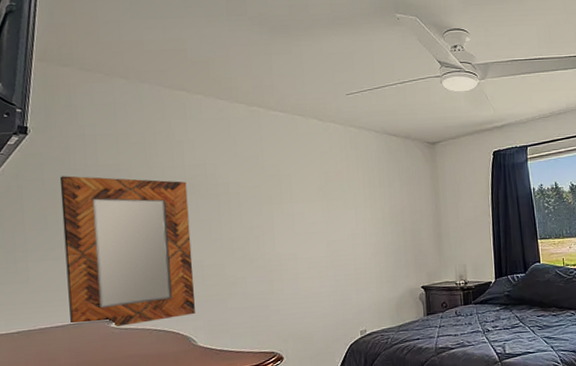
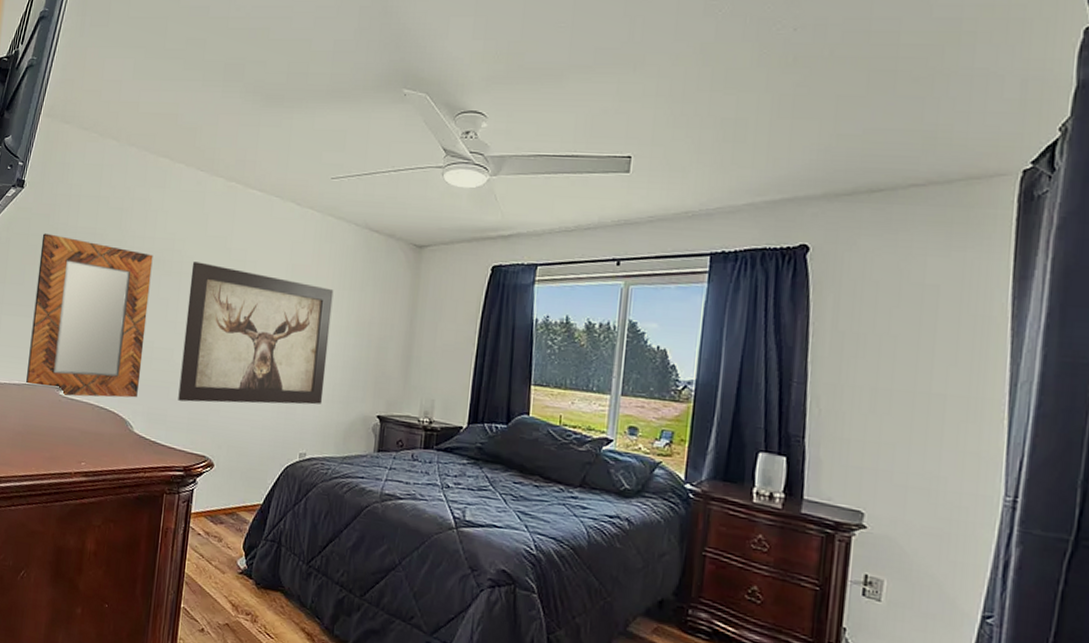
wall art: none [228,182,373,309] -> present [178,262,334,405]

